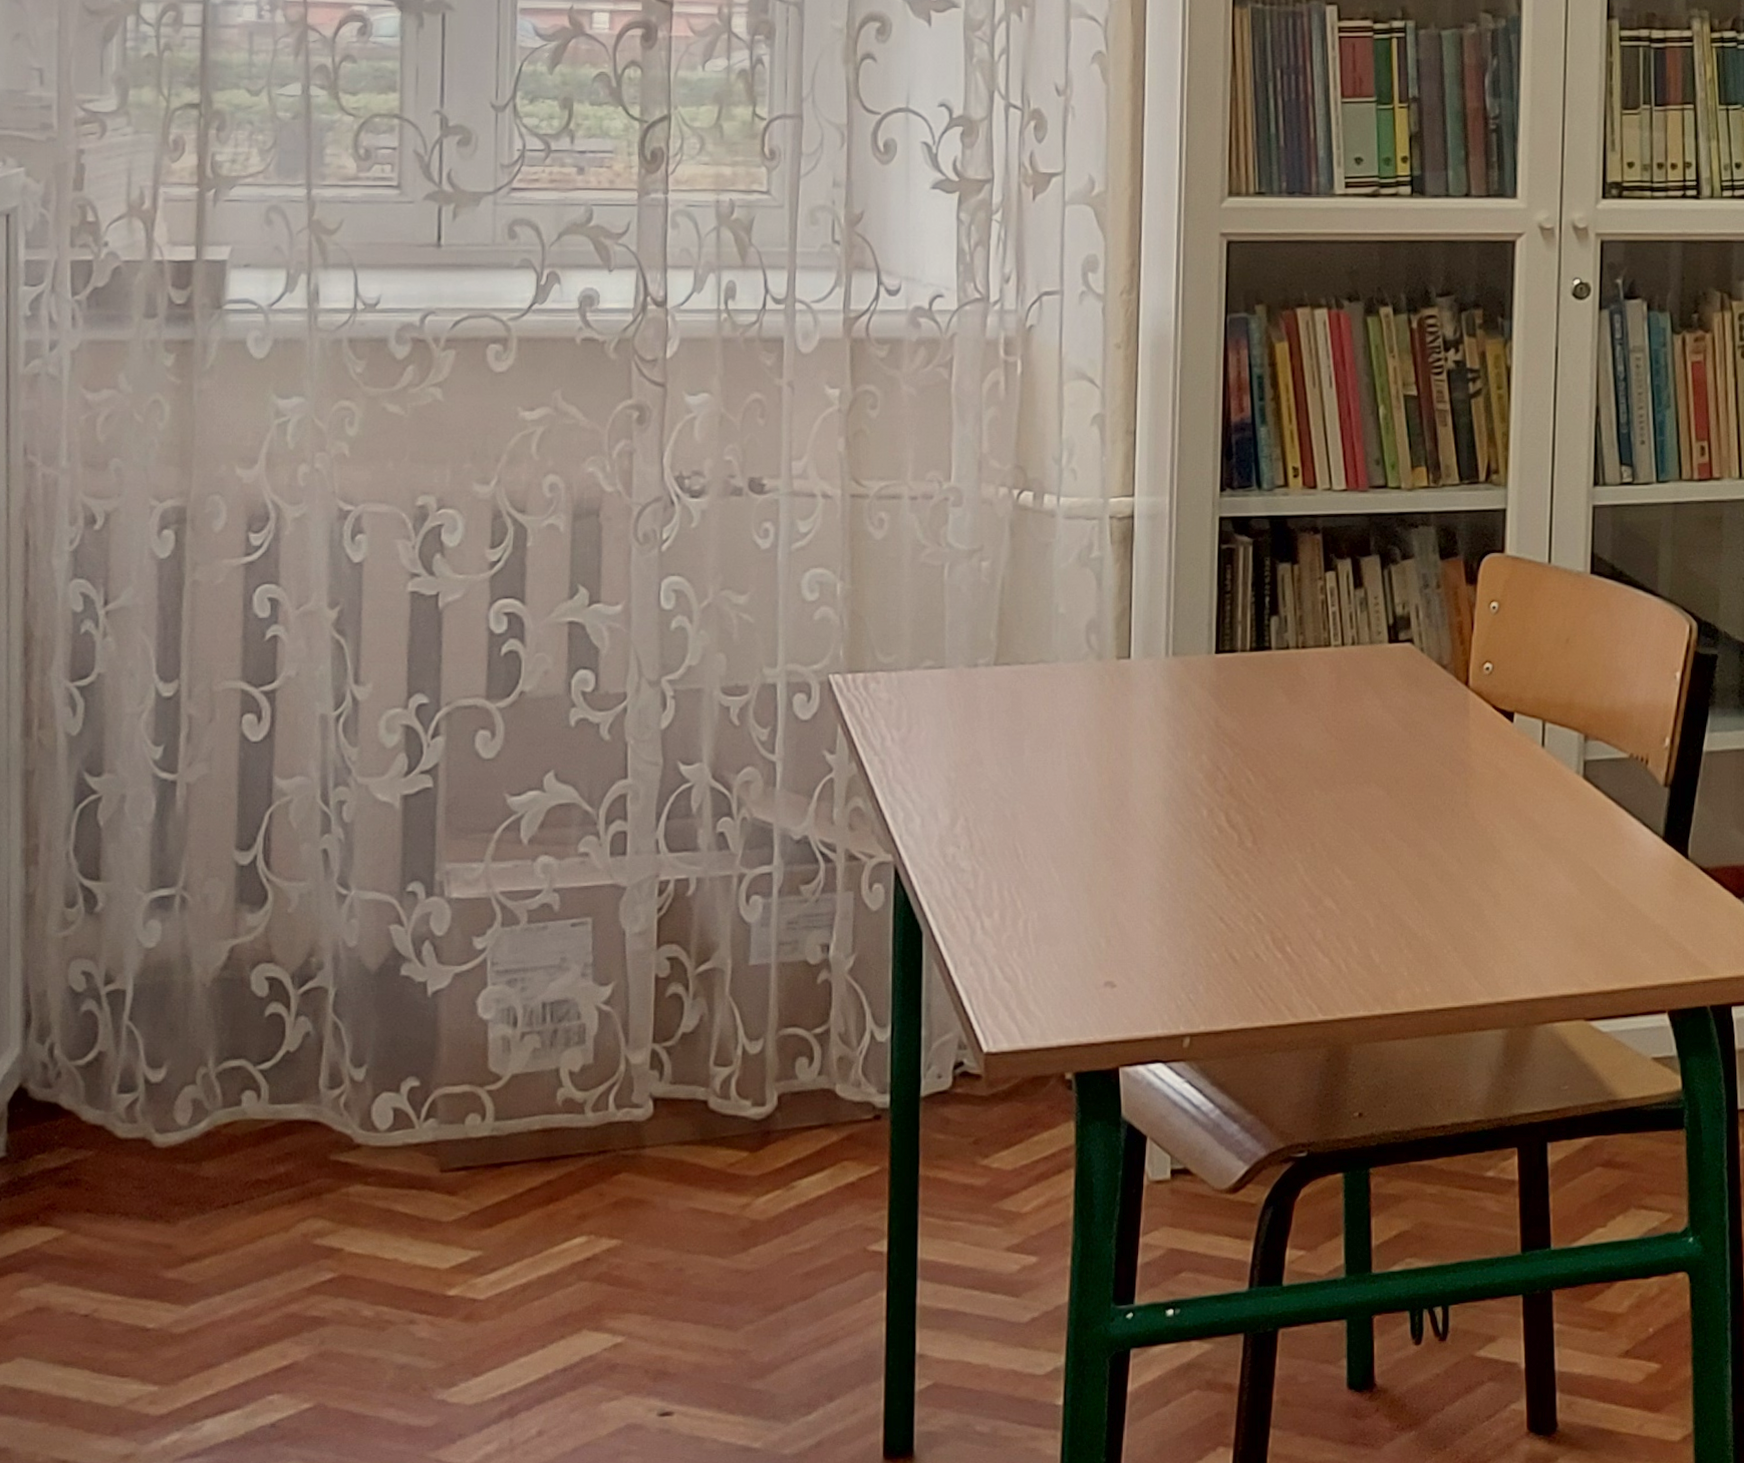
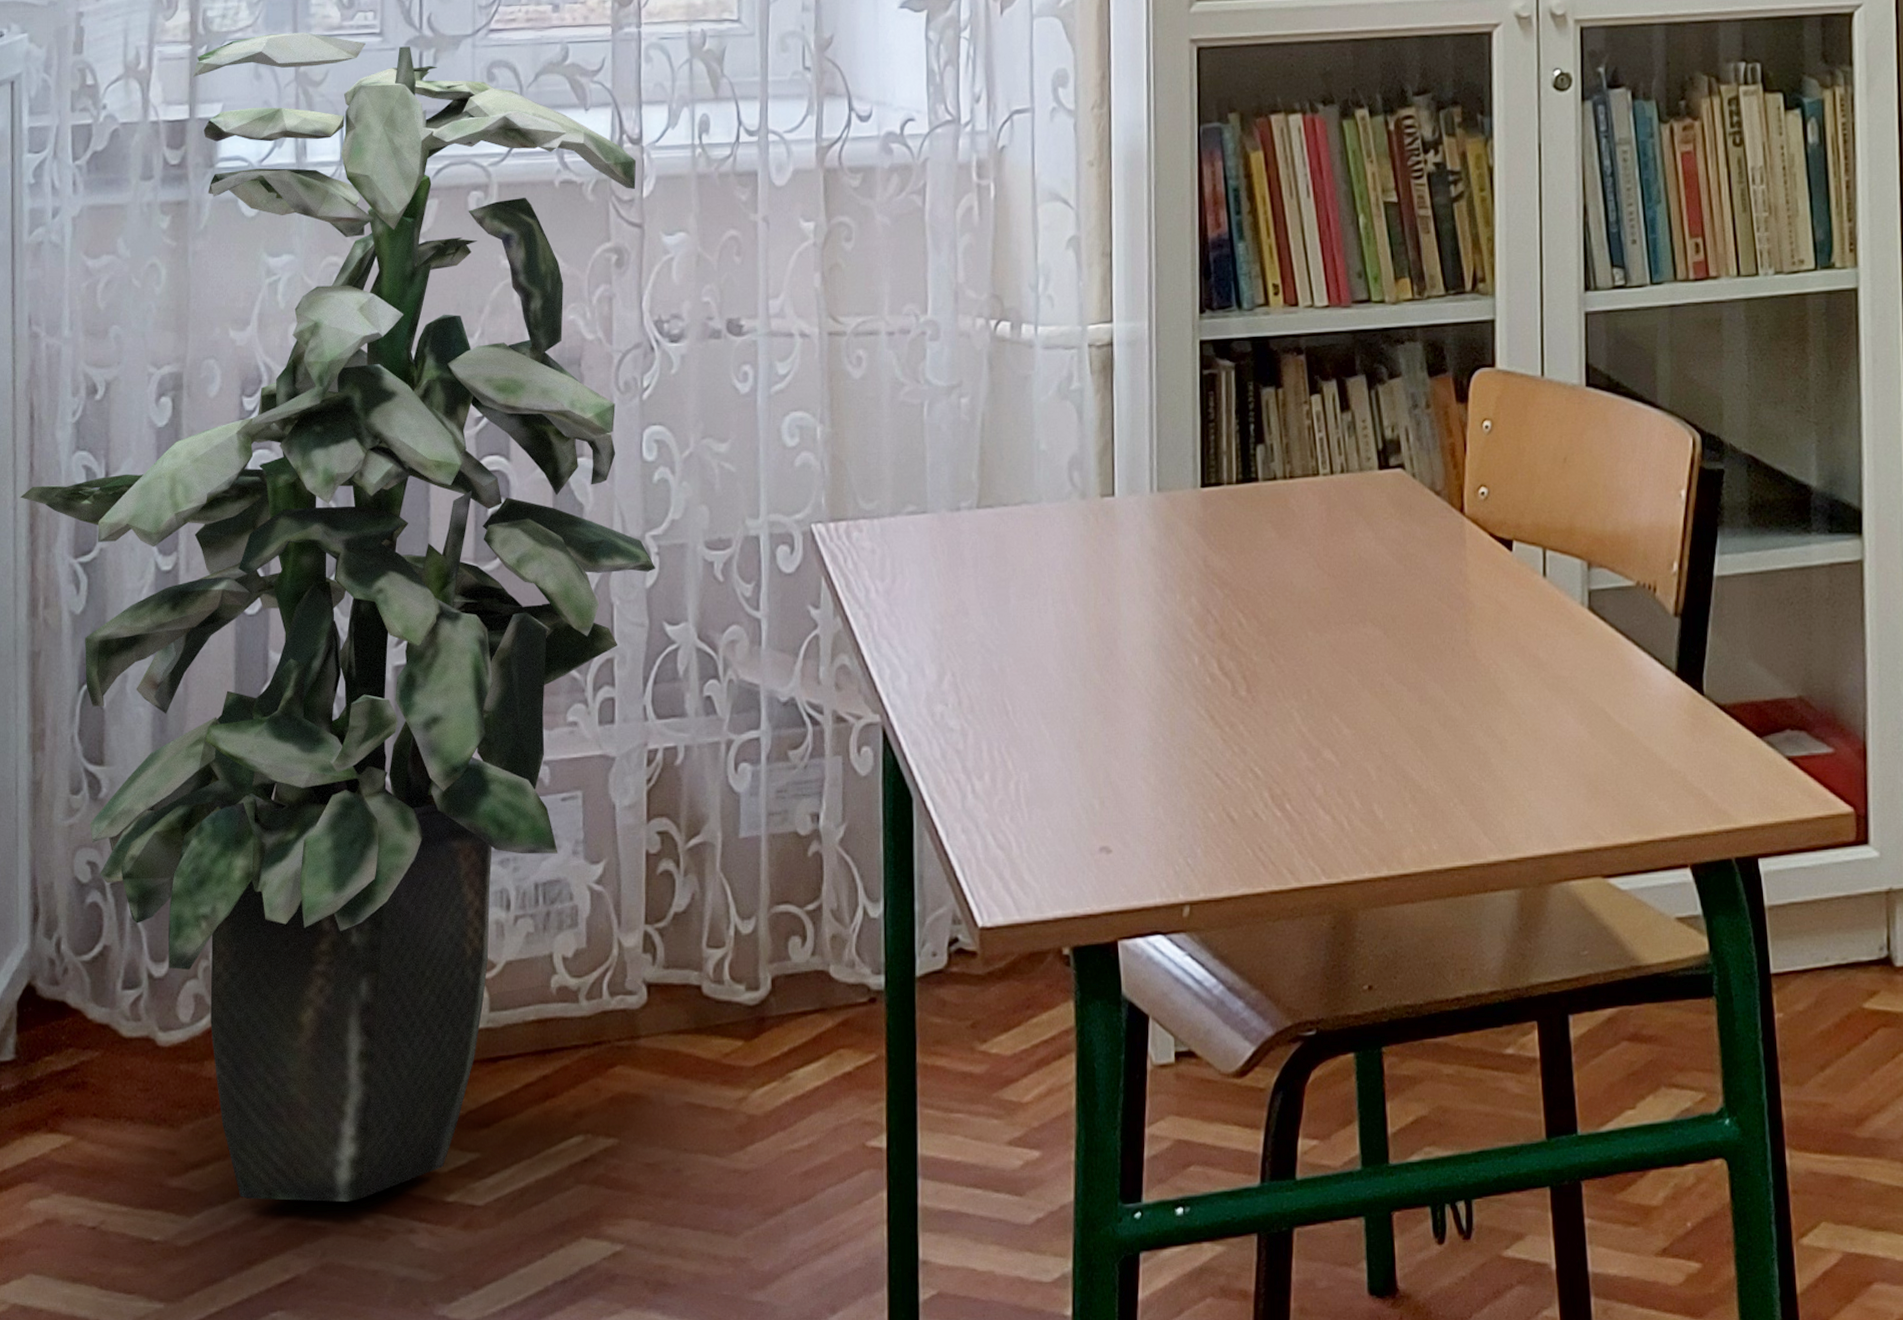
indoor plant: none [13,181,671,1294] -> present [20,32,655,1202]

